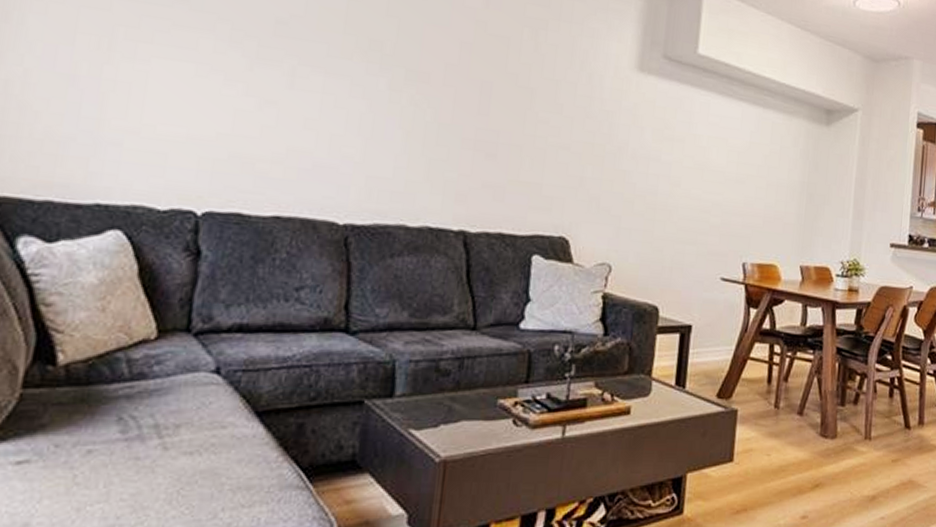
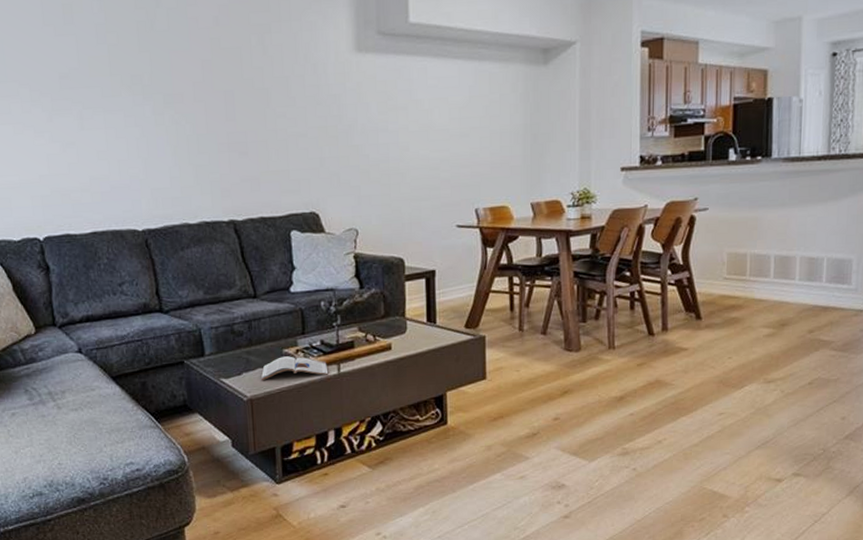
magazine: none [464,408,551,438] -> present [261,356,329,380]

